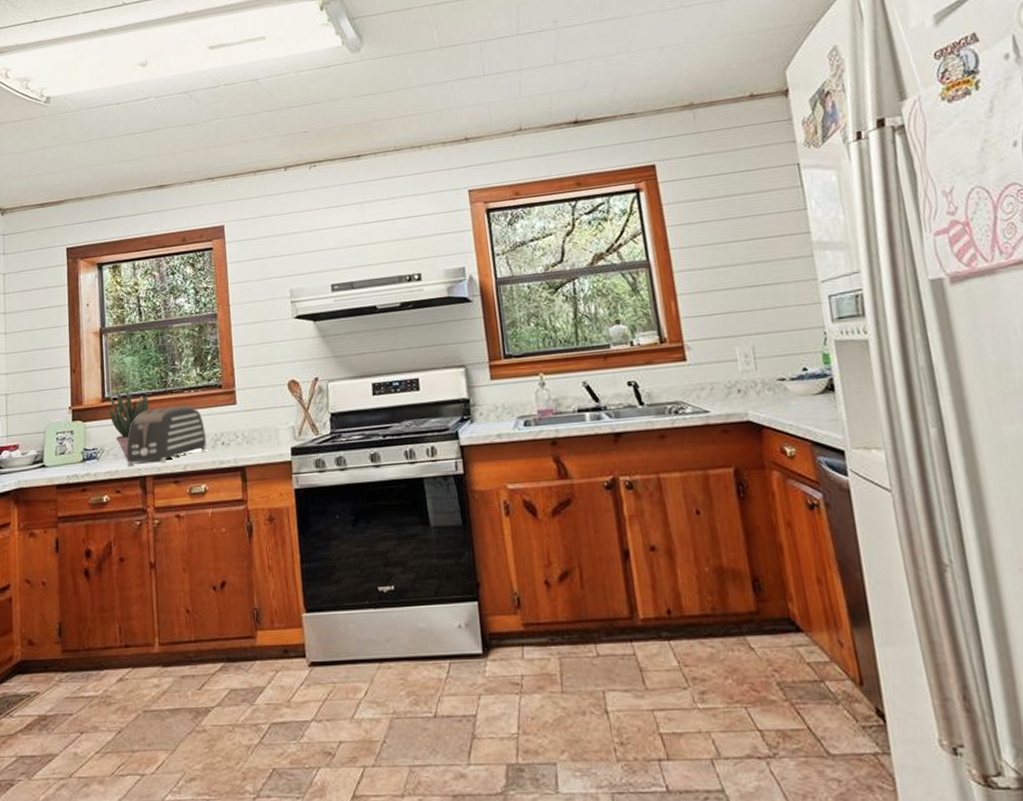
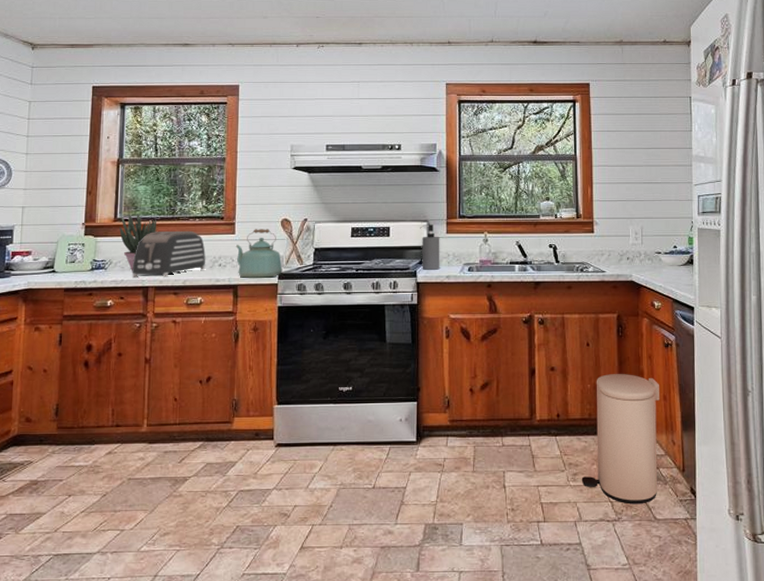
kettle: none [238,394,296,458] -> present [235,229,283,279]
soap dispenser: none [456,370,488,431] -> present [420,225,440,271]
pedal bin: none [712,549,827,733] -> present [581,374,659,503]

